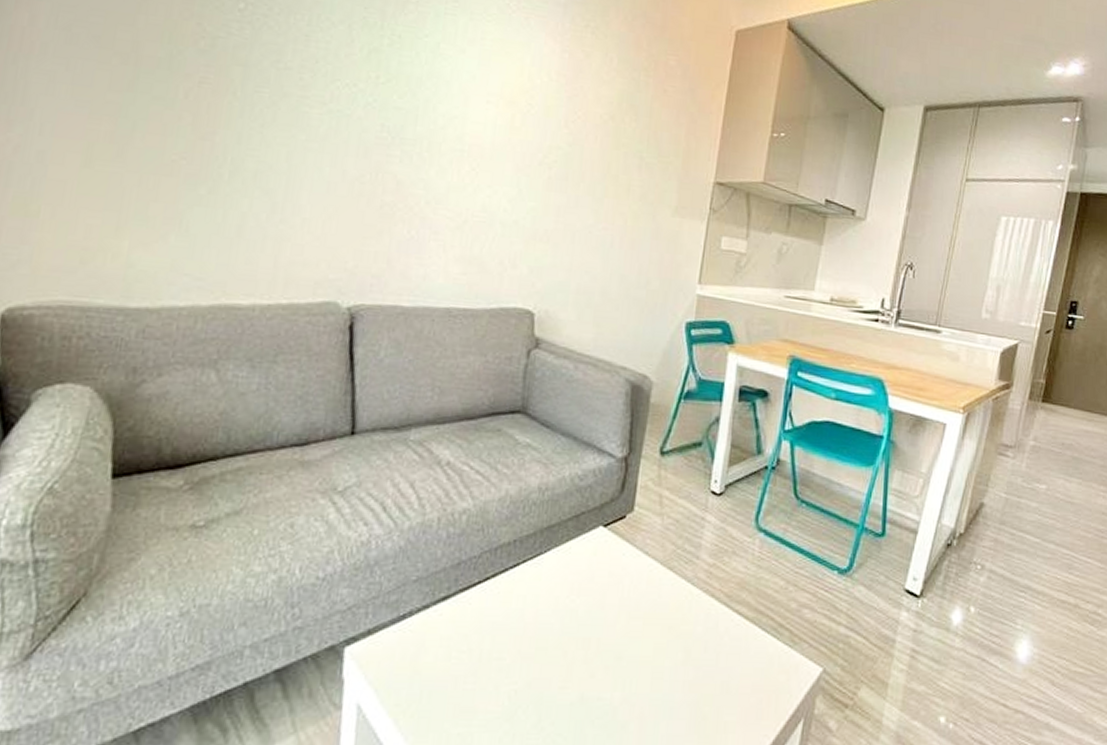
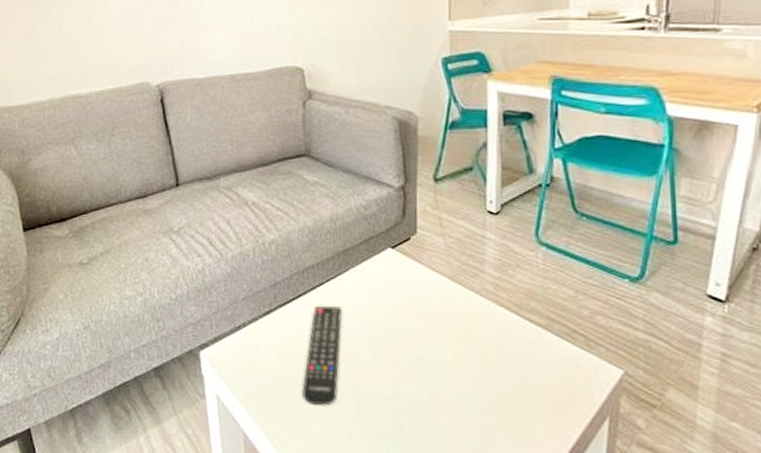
remote control: none [471,592,537,715] -> present [302,306,343,406]

